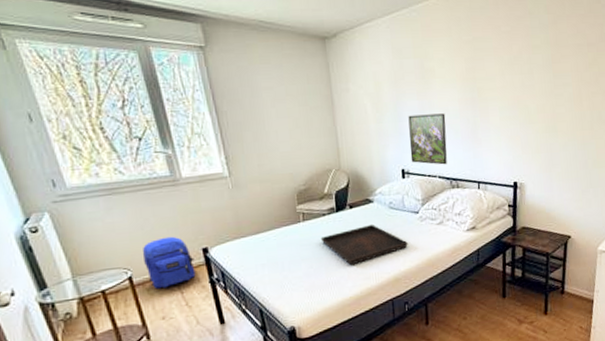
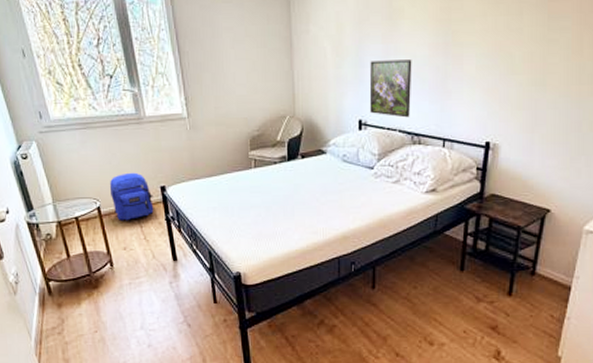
serving tray: present [320,223,408,266] -> none [270,176,360,218]

